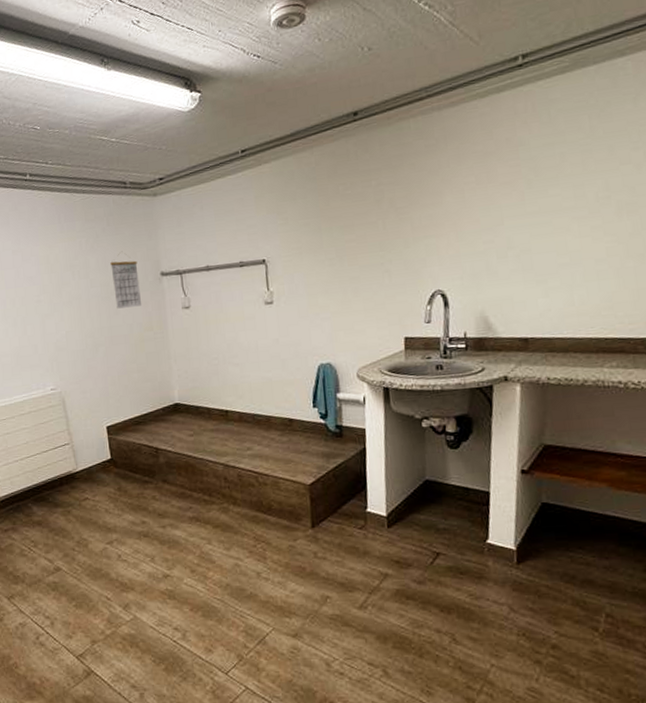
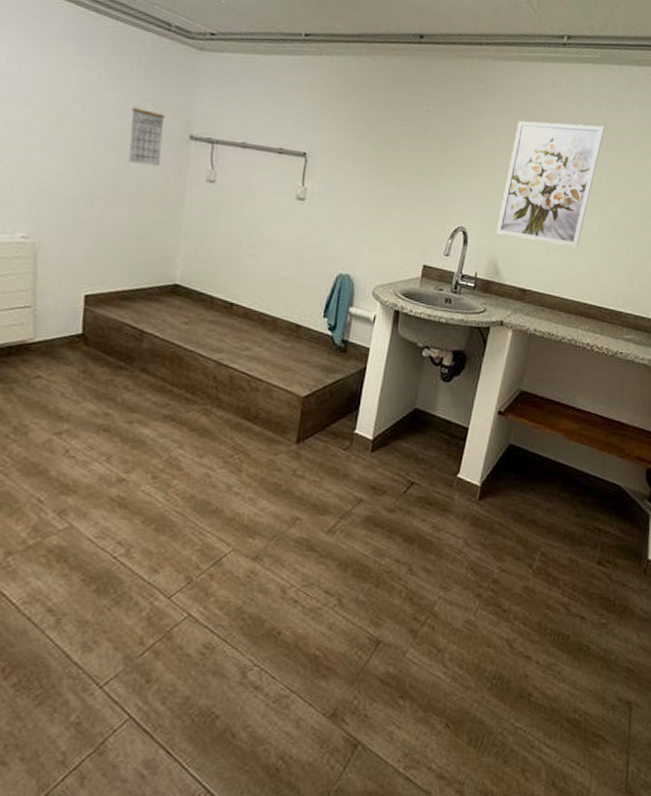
wall art: none [479,138,592,287] -> present [496,120,605,247]

